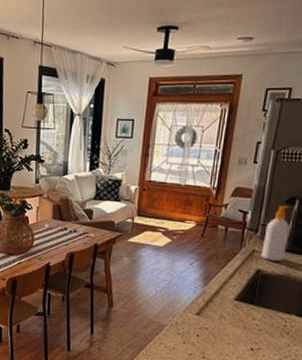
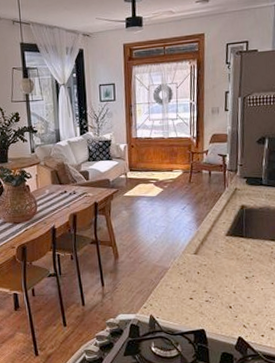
soap bottle: present [261,206,290,261] -> none [242,145,264,196]

